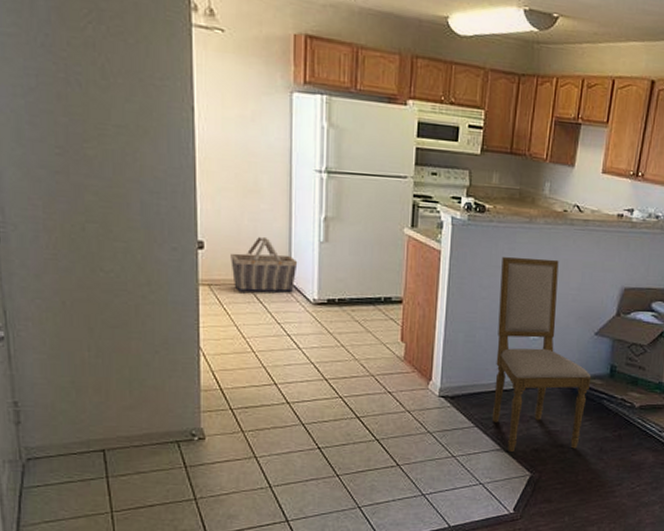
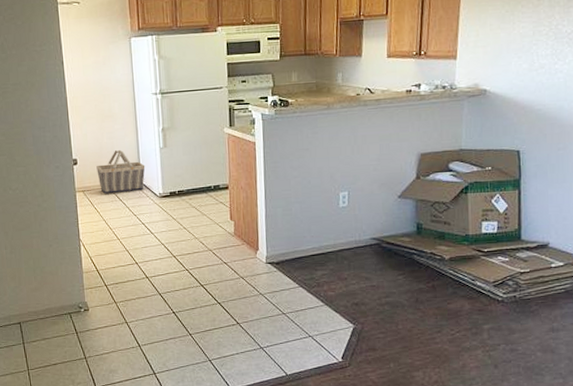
dining chair: present [492,257,592,452] -> none [307,137,400,307]

